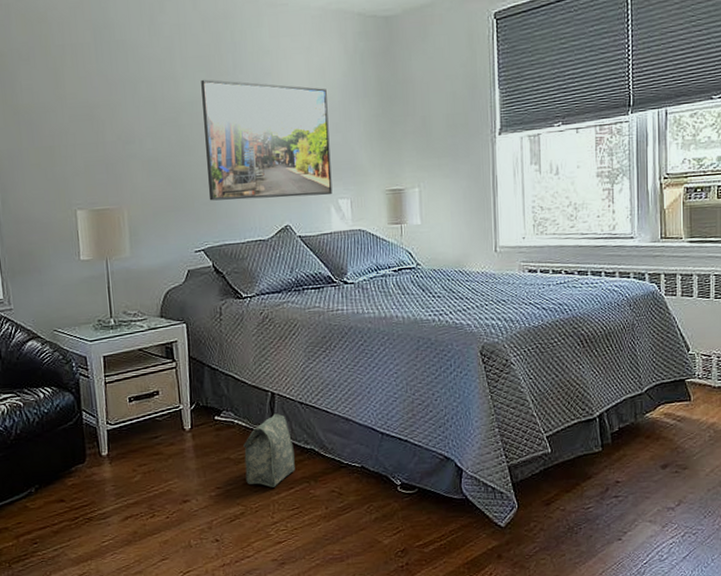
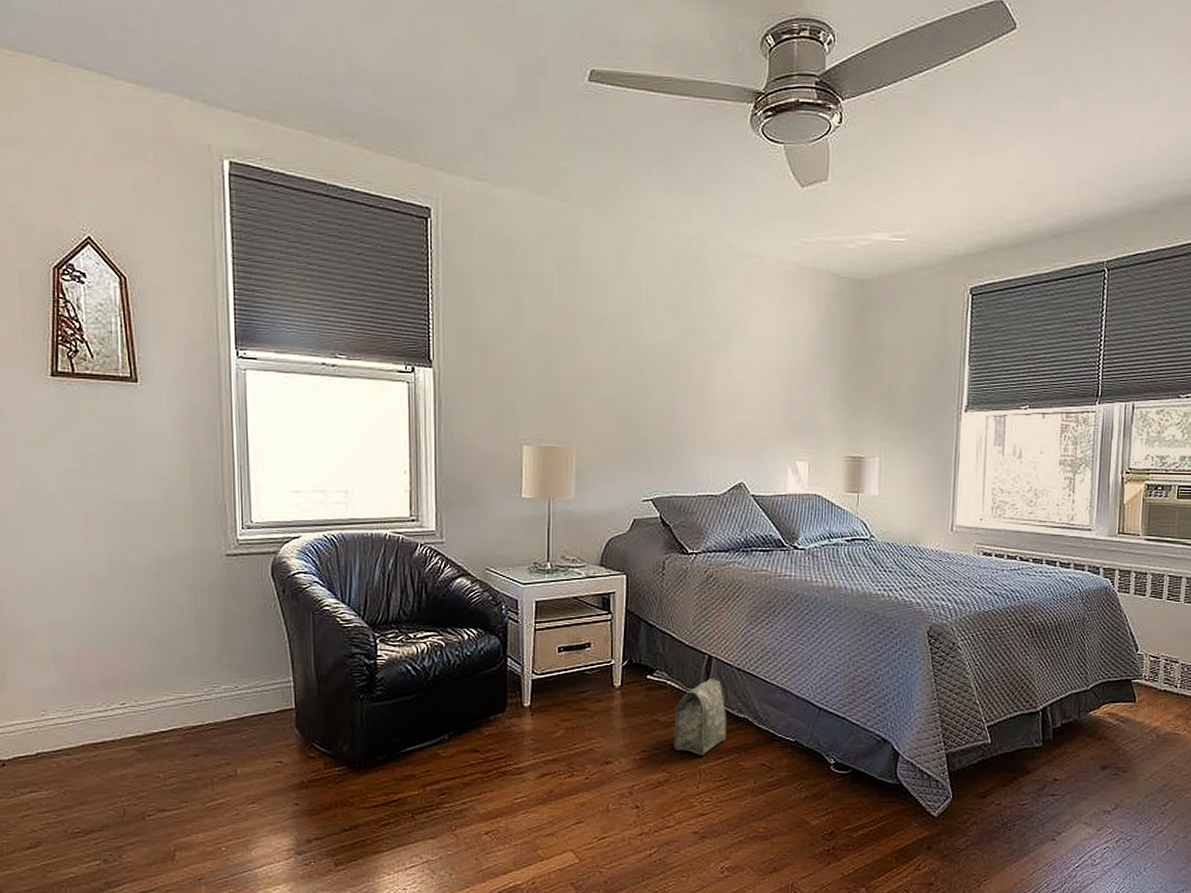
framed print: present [201,79,333,201] -> none [662,323,794,456]

